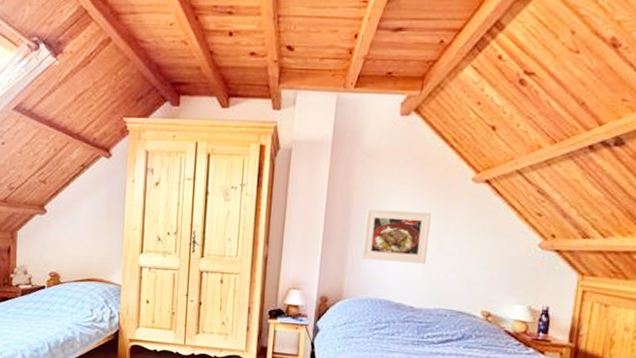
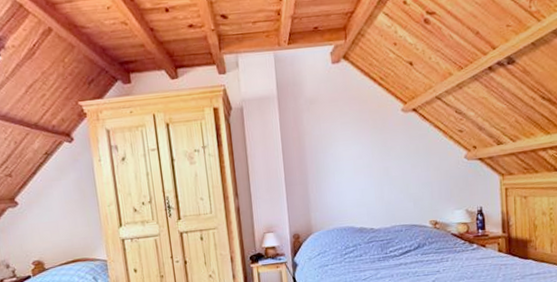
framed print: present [362,208,431,264] -> none [318,143,377,195]

